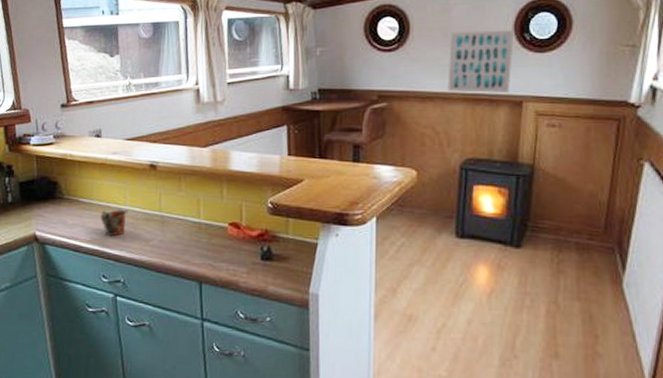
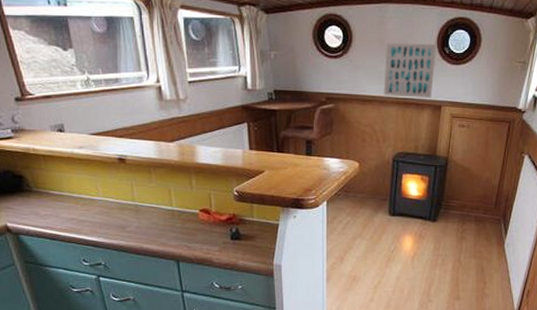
mug: present [101,209,129,237] -> none [74,200,102,225]

